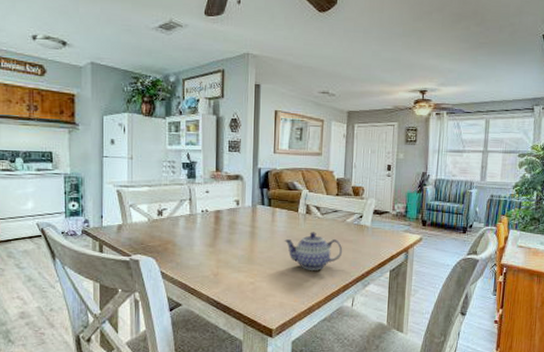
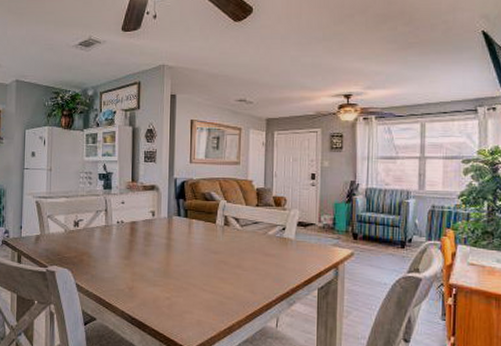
teapot: present [284,232,343,271] -> none [201,244,265,287]

